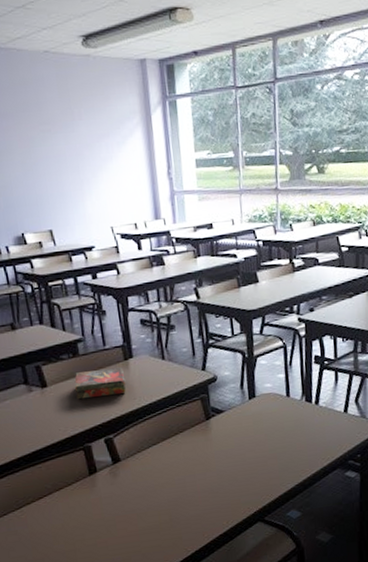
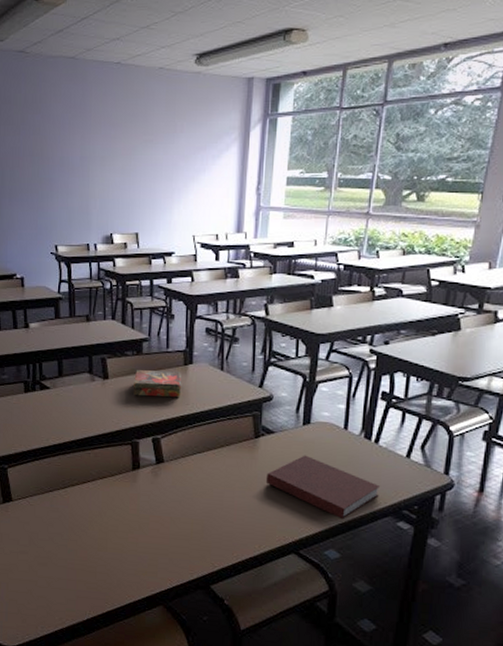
notebook: none [222,427,327,481] -> present [265,455,381,520]

